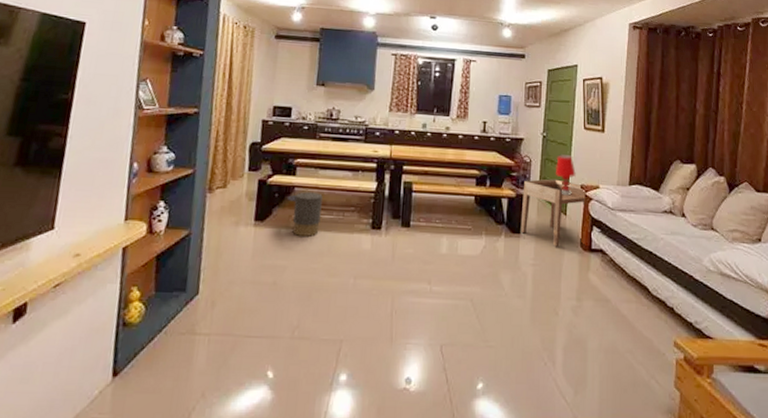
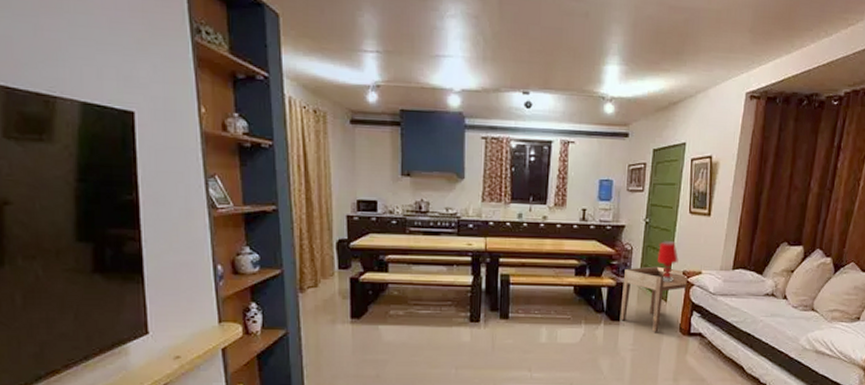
trash can: present [287,192,323,237] -> none [382,288,418,331]

